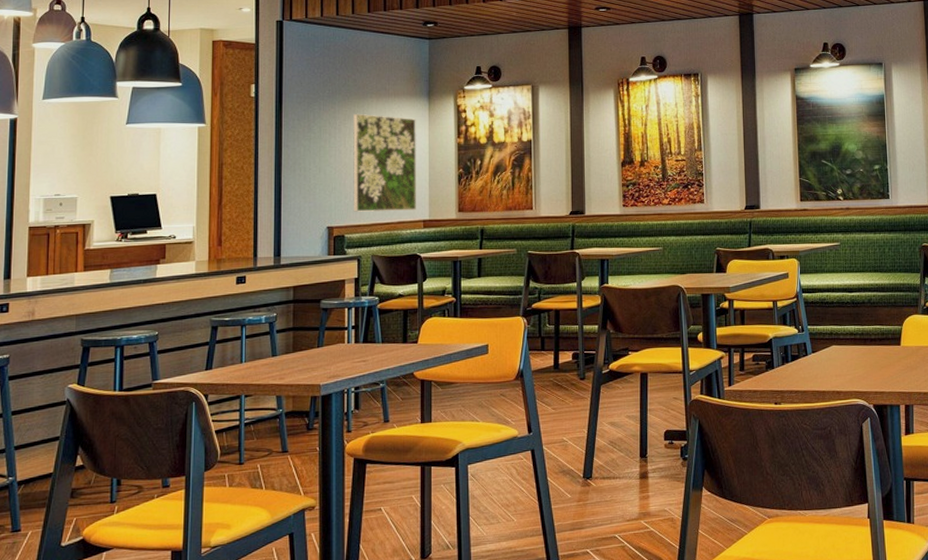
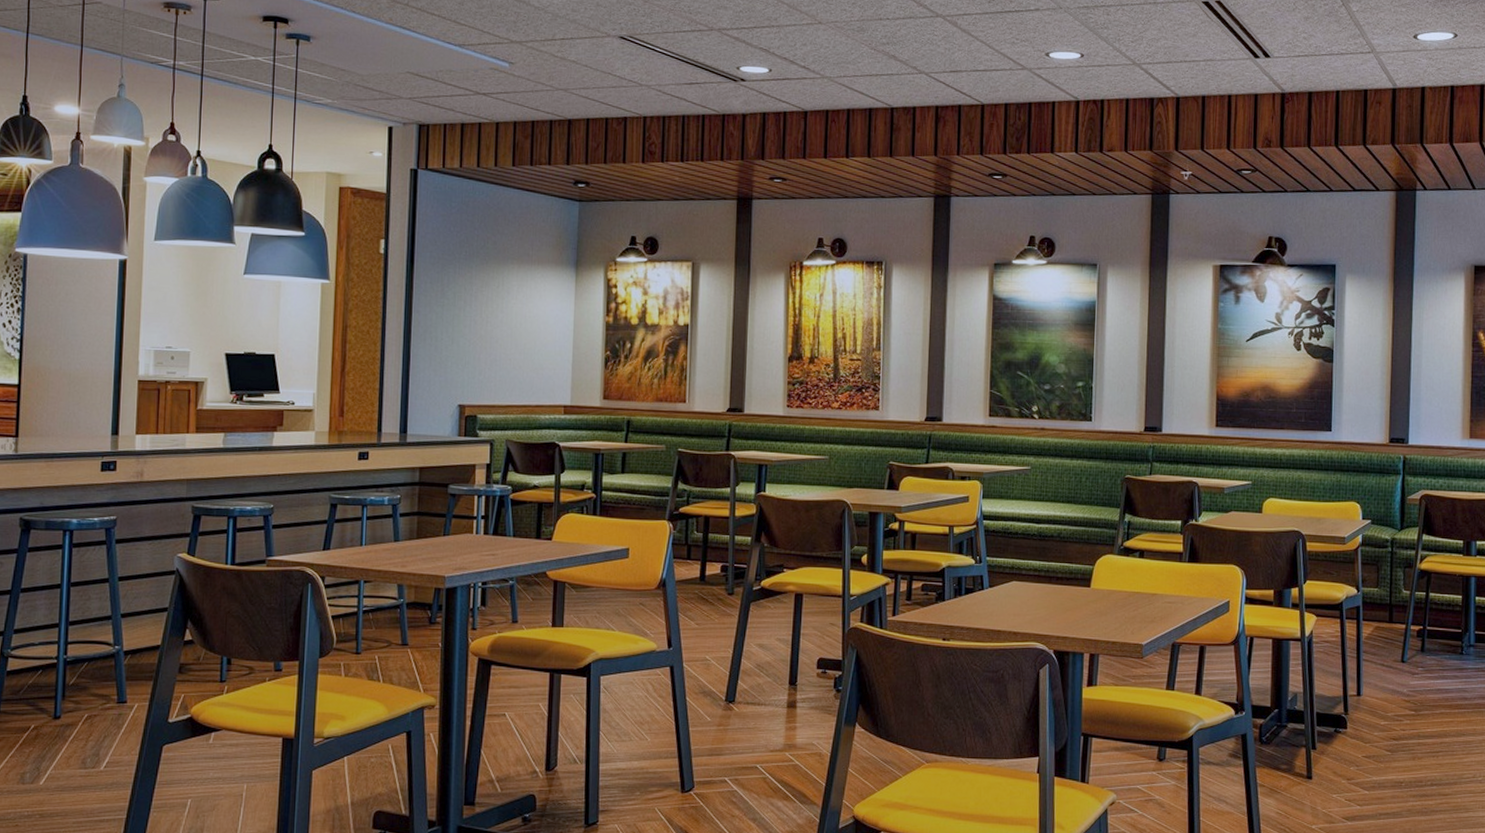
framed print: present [353,113,417,212] -> none [487,280,561,393]

